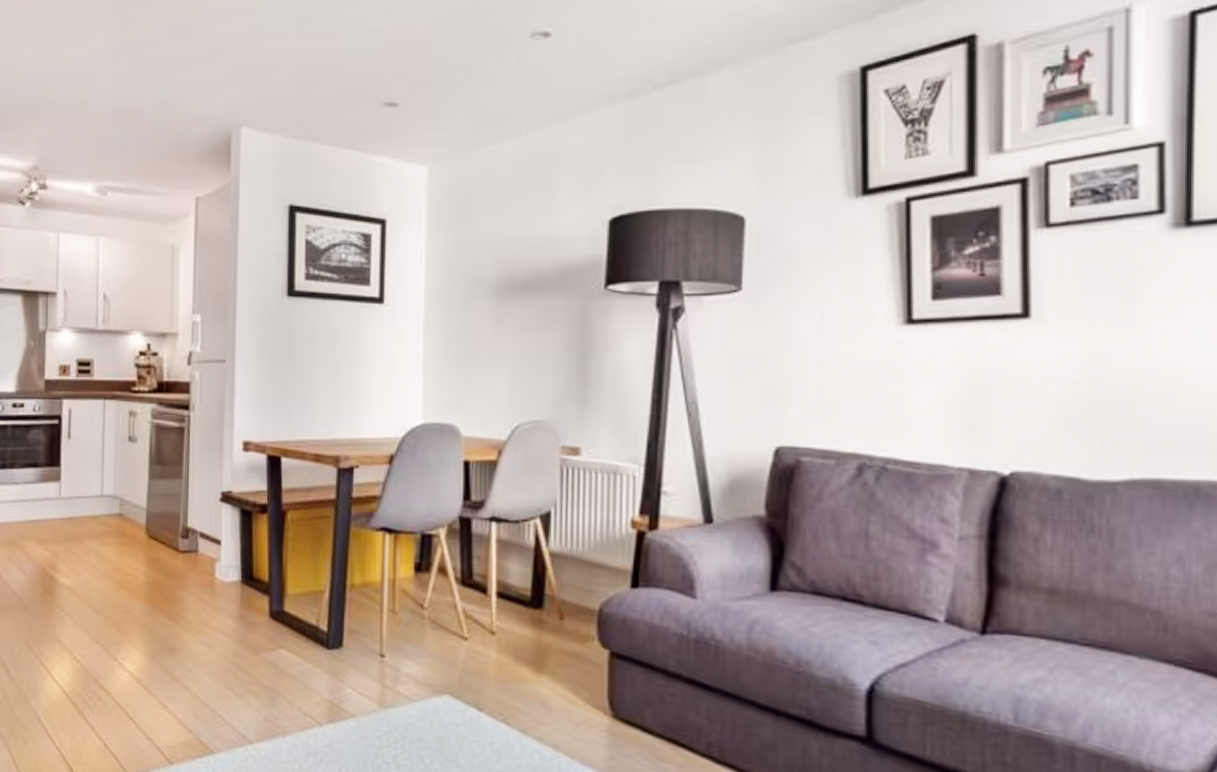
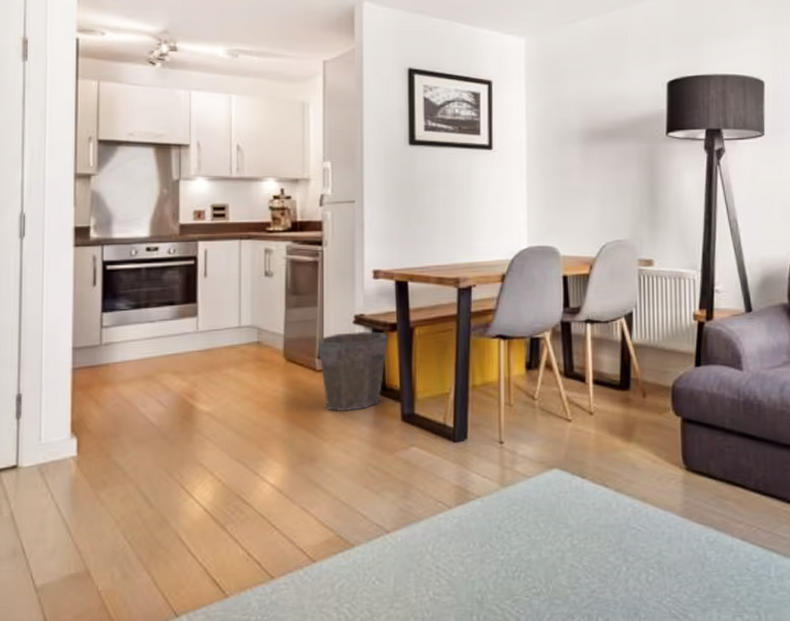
waste bin: none [180,510,257,600] -> present [316,331,388,411]

